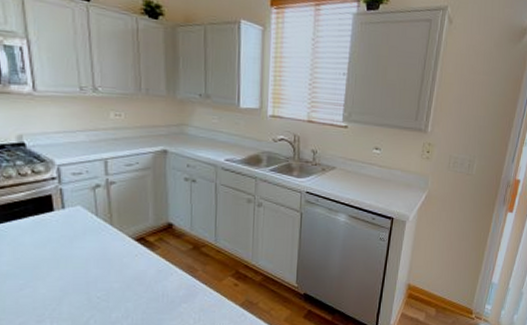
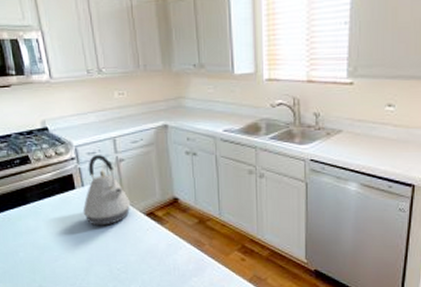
kettle: none [60,176,120,251] -> present [83,155,131,226]

